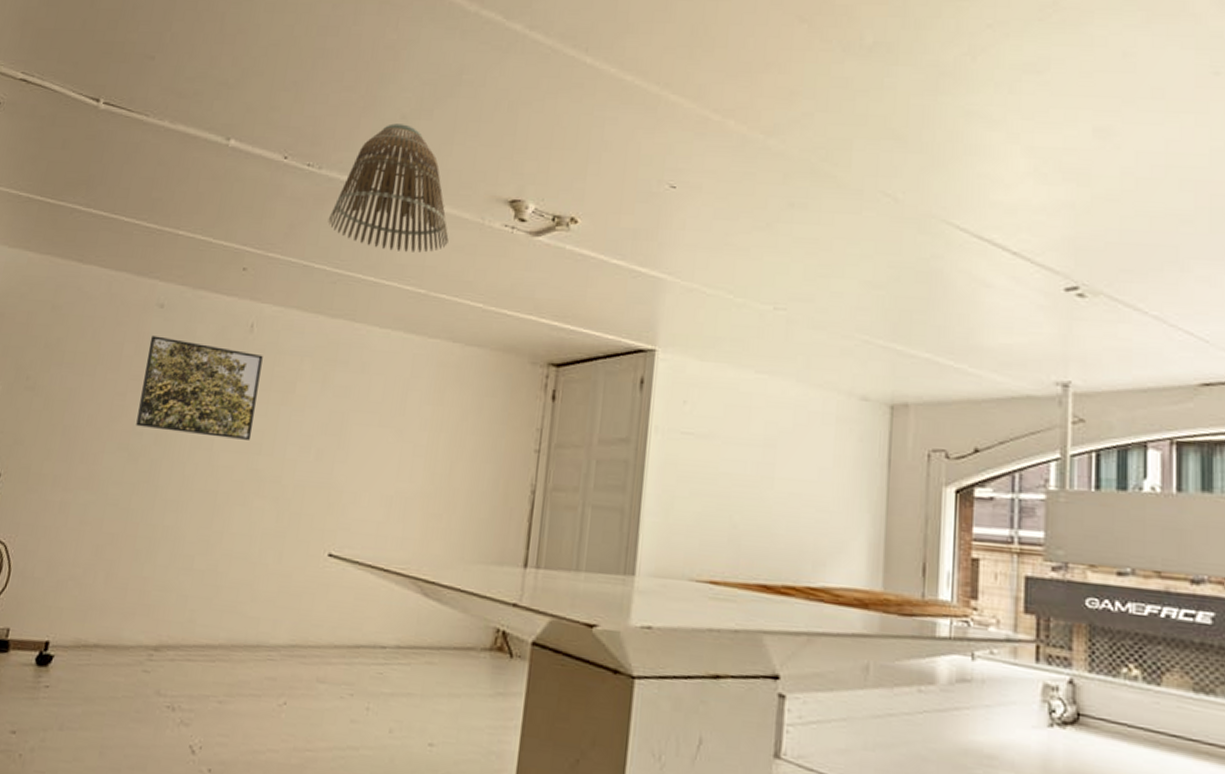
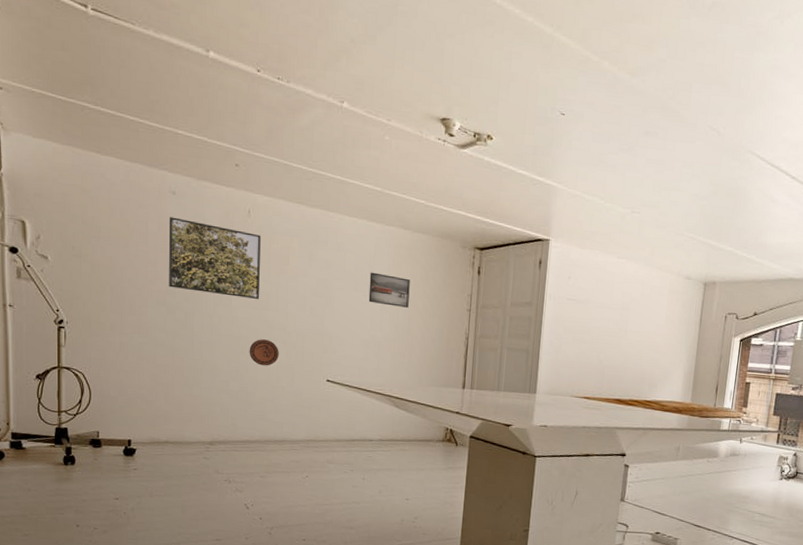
decorative plate: none [226,495,268,534] -> present [249,339,279,366]
lamp shade: present [328,123,449,253] -> none [299,46,396,158]
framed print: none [396,400,457,449] -> present [368,272,410,308]

